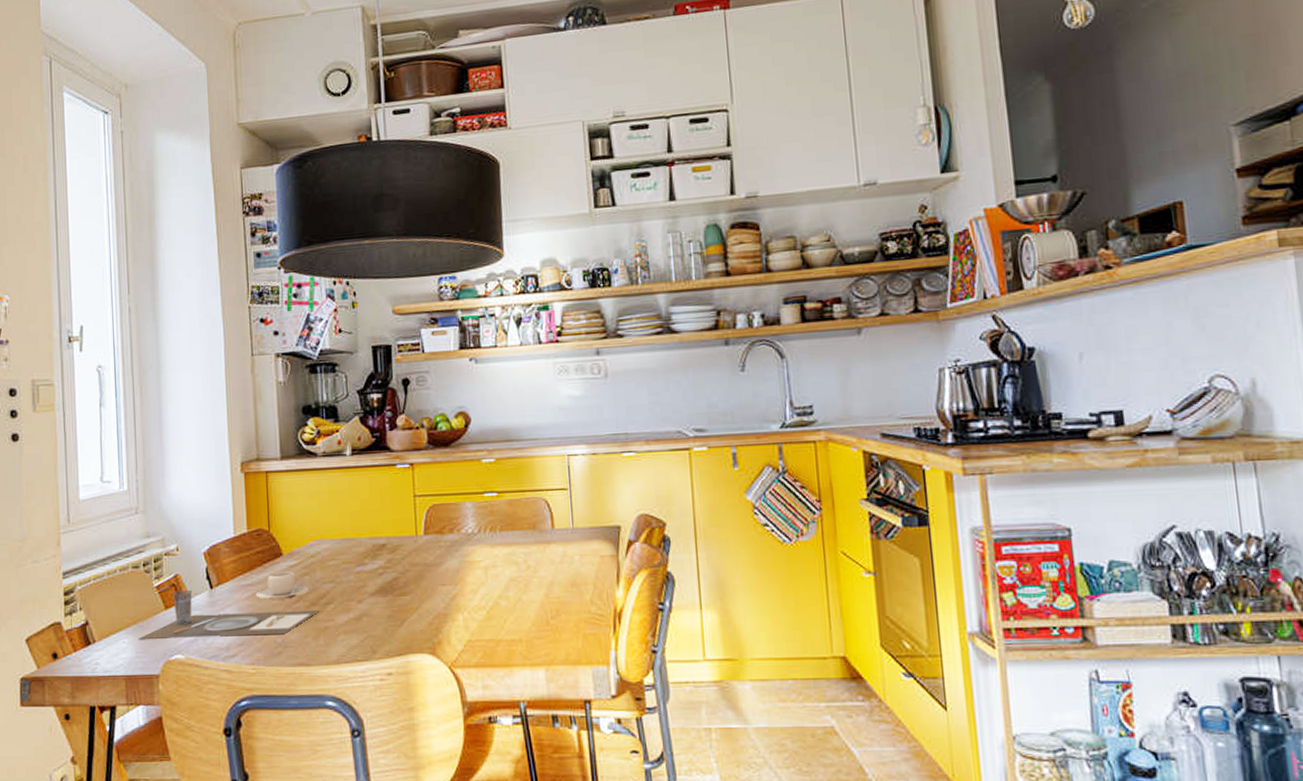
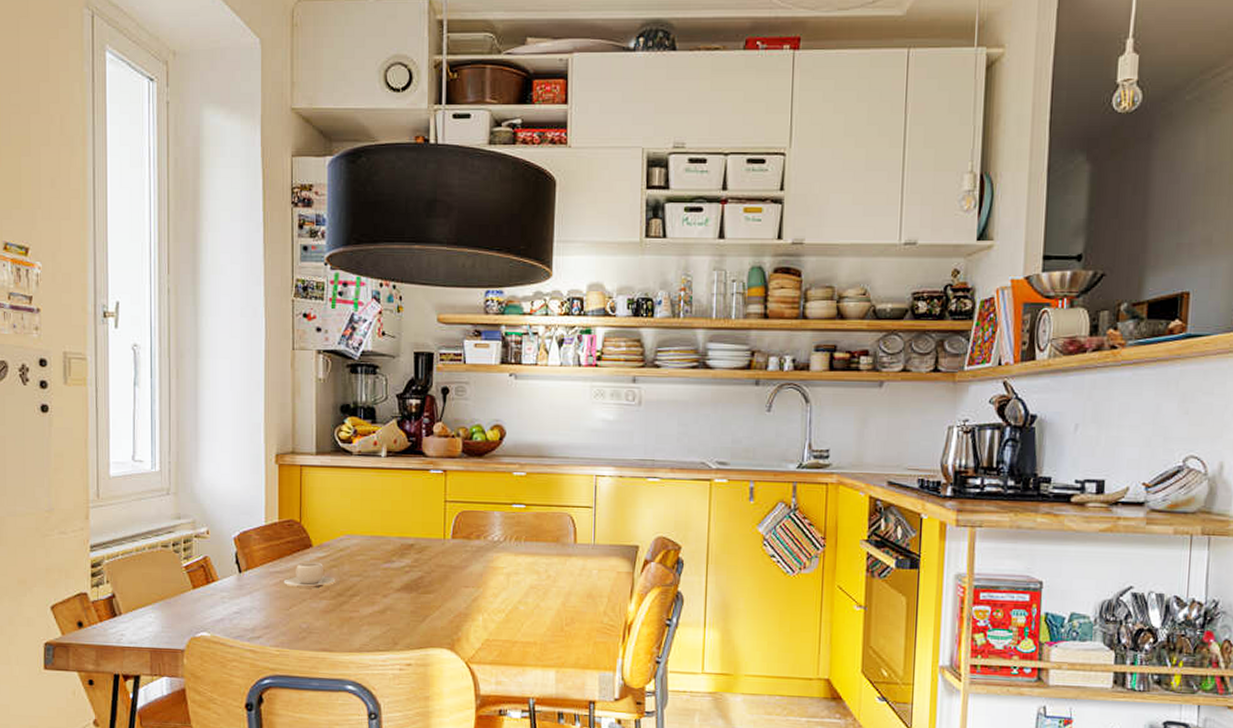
place setting: present [139,589,319,639] -> none [165,571,344,621]

